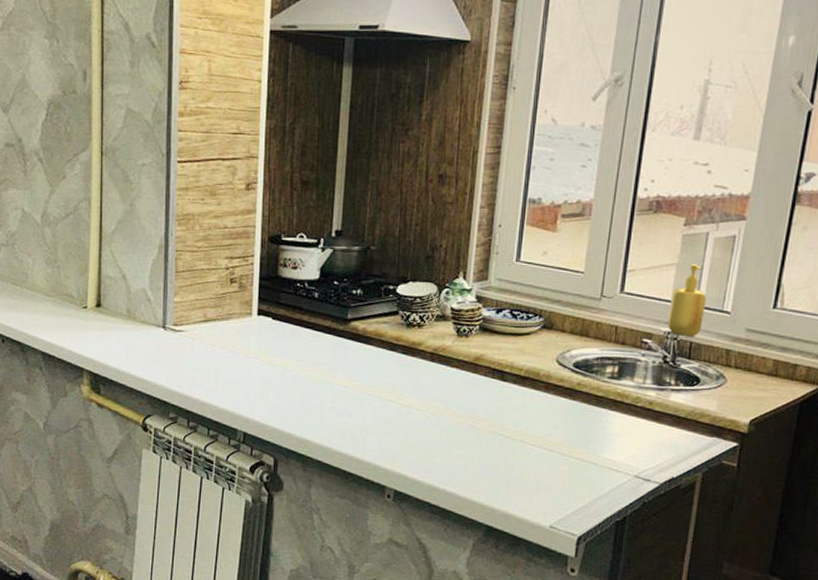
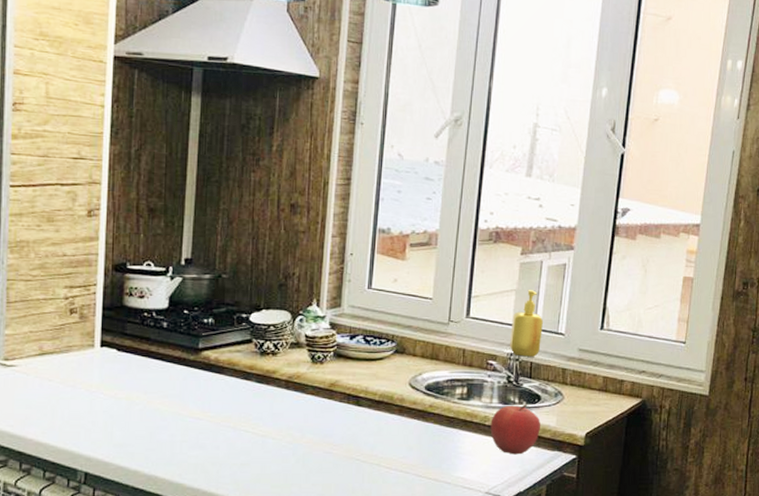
fruit: none [642,386,699,439] -> present [490,404,540,455]

